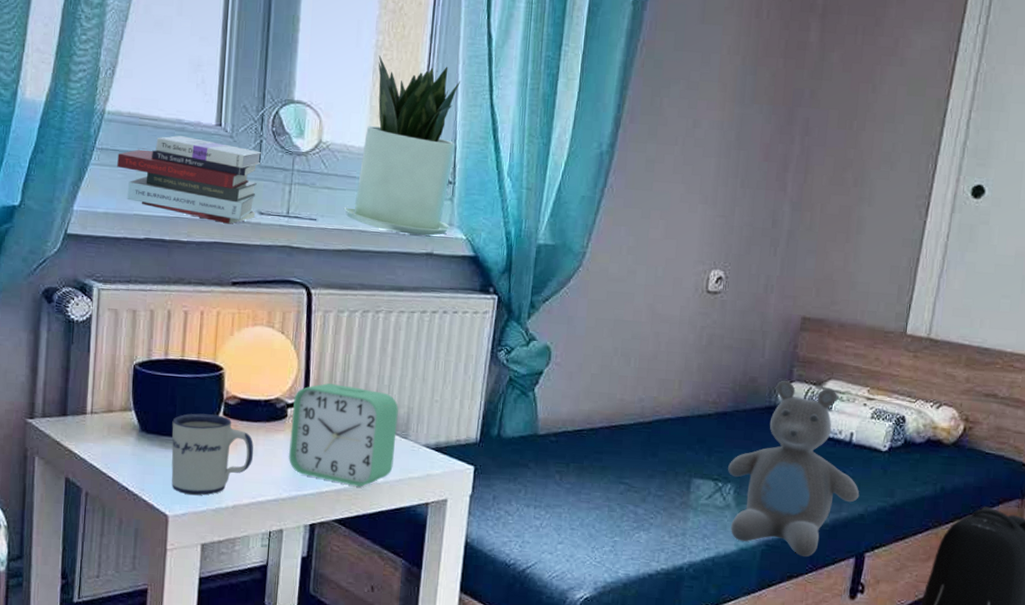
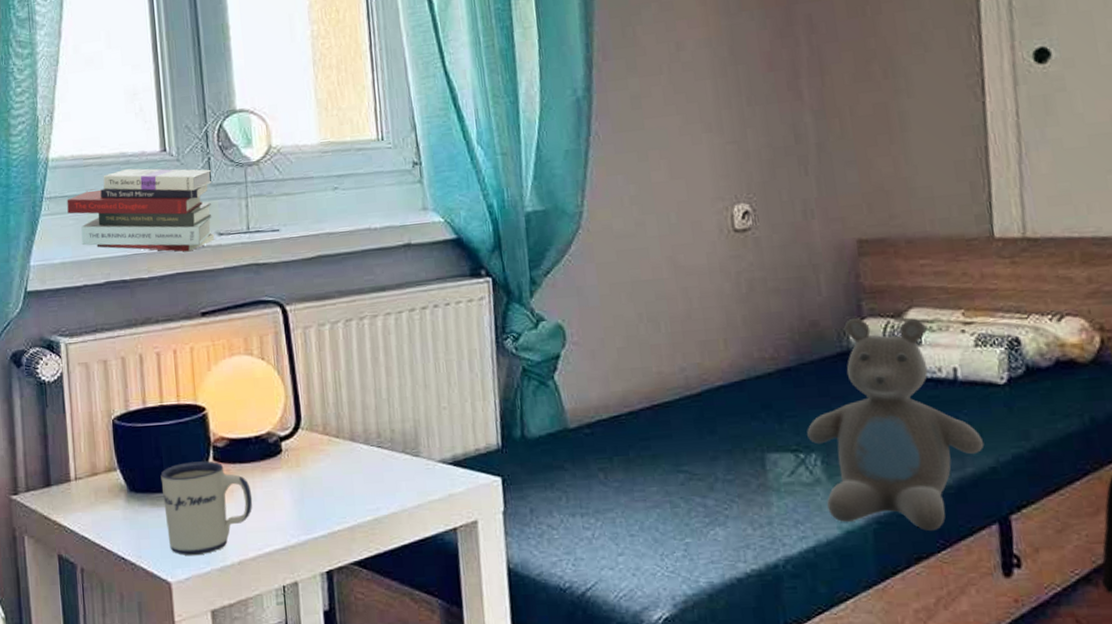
alarm clock: present [288,383,399,487] -> none [286,406,409,520]
planter: present [343,55,461,236] -> none [306,43,425,228]

